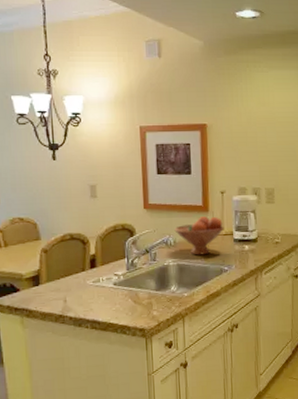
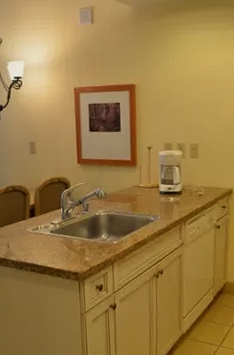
fruit bowl: present [174,216,224,256] -> none [105,170,151,207]

